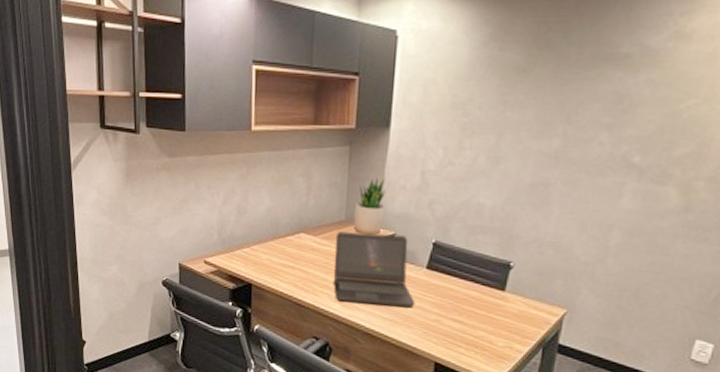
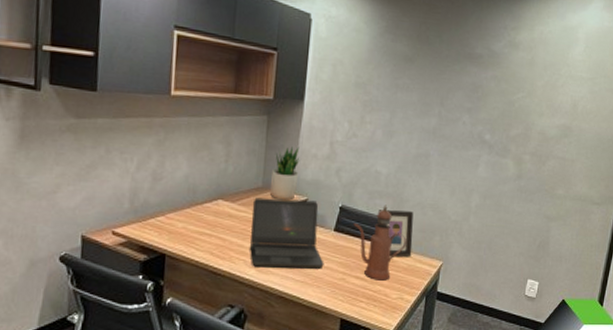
coffeepot: none [449,241,517,326] -> present [353,204,406,281]
picture frame: none [480,247,527,302] -> present [377,210,414,257]

